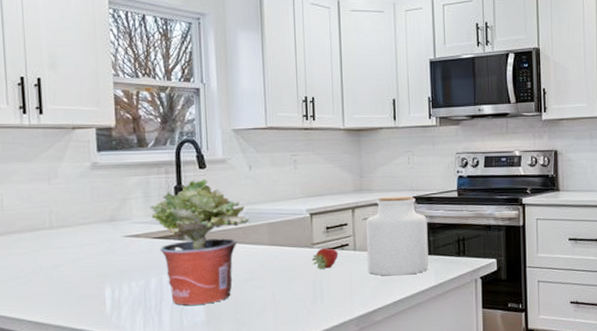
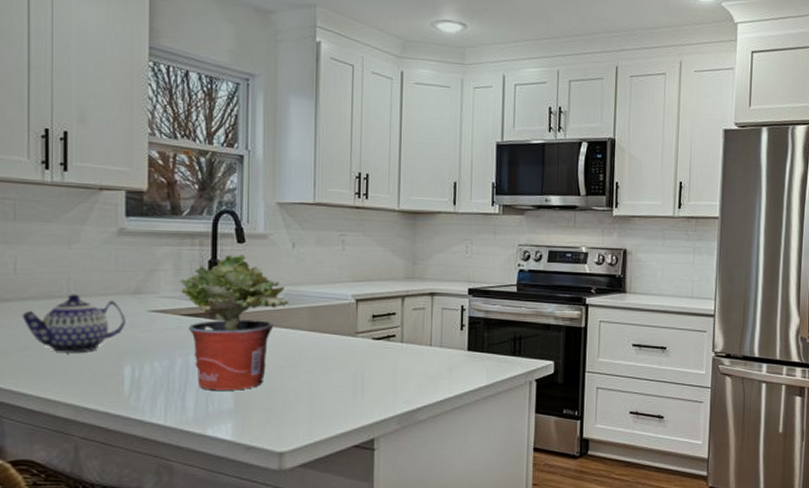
teapot: none [10,225,104,279] -> present [22,294,126,352]
fruit: present [311,248,339,270] -> none [354,338,384,361]
jar: present [365,195,429,276] -> none [414,286,482,373]

